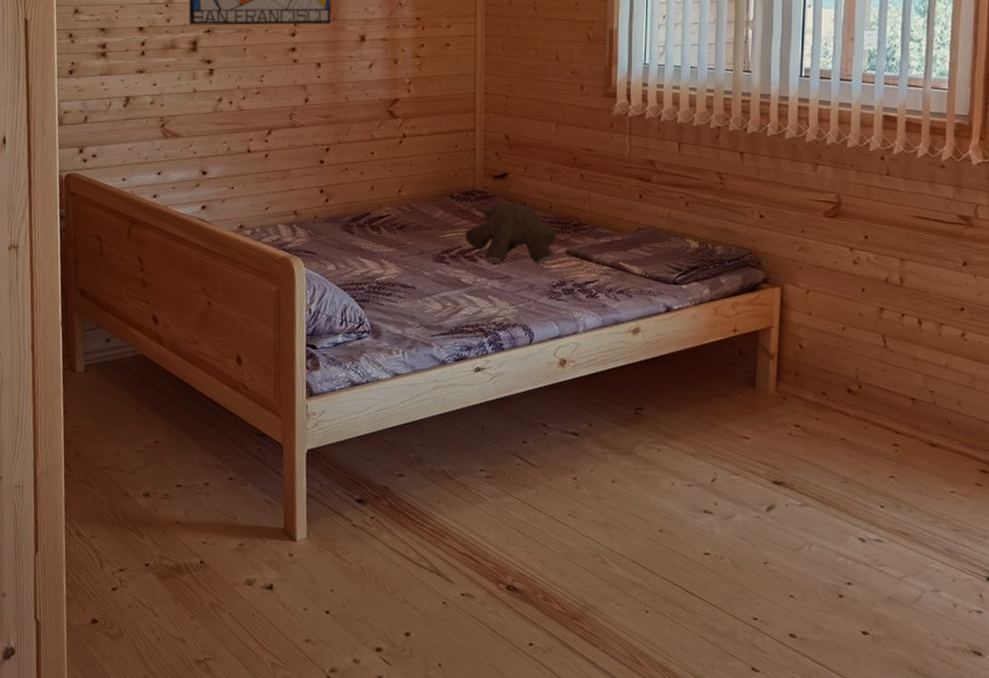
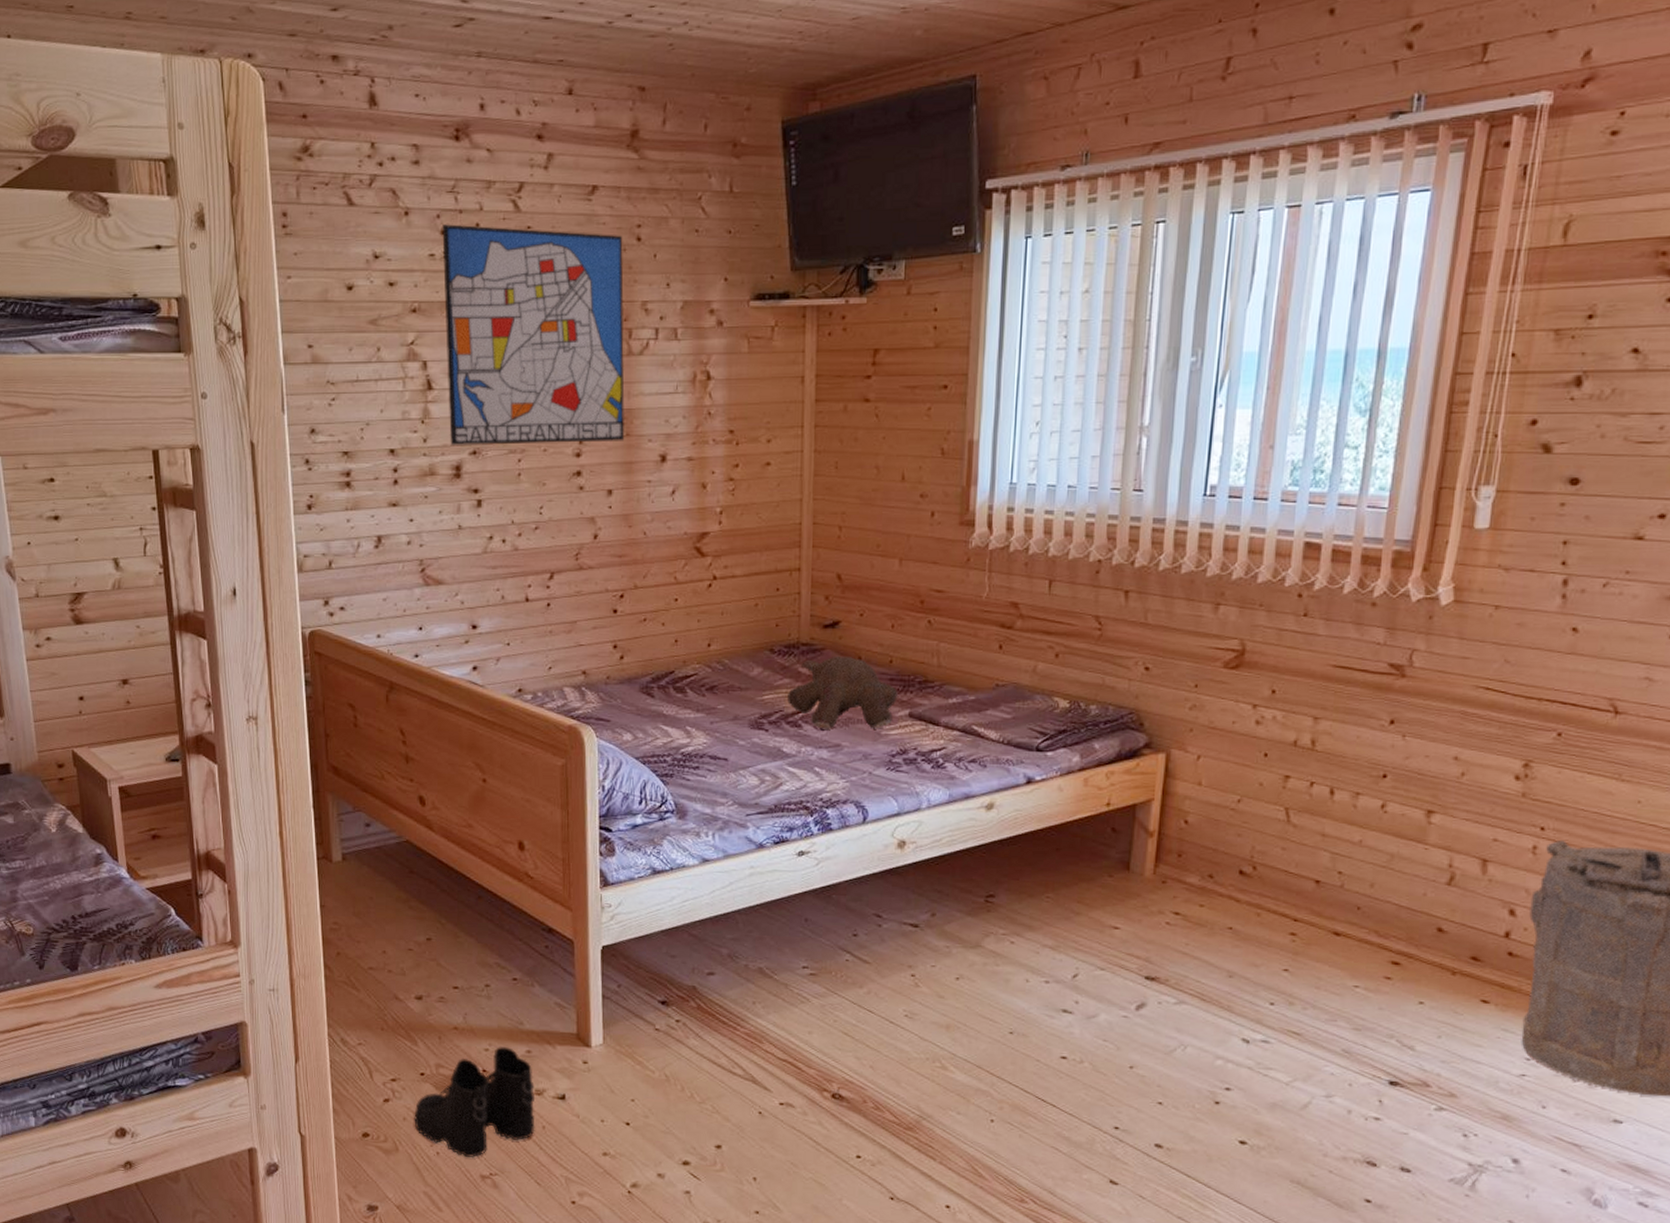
boots: none [138,539,247,644] -> present [414,1046,536,1159]

